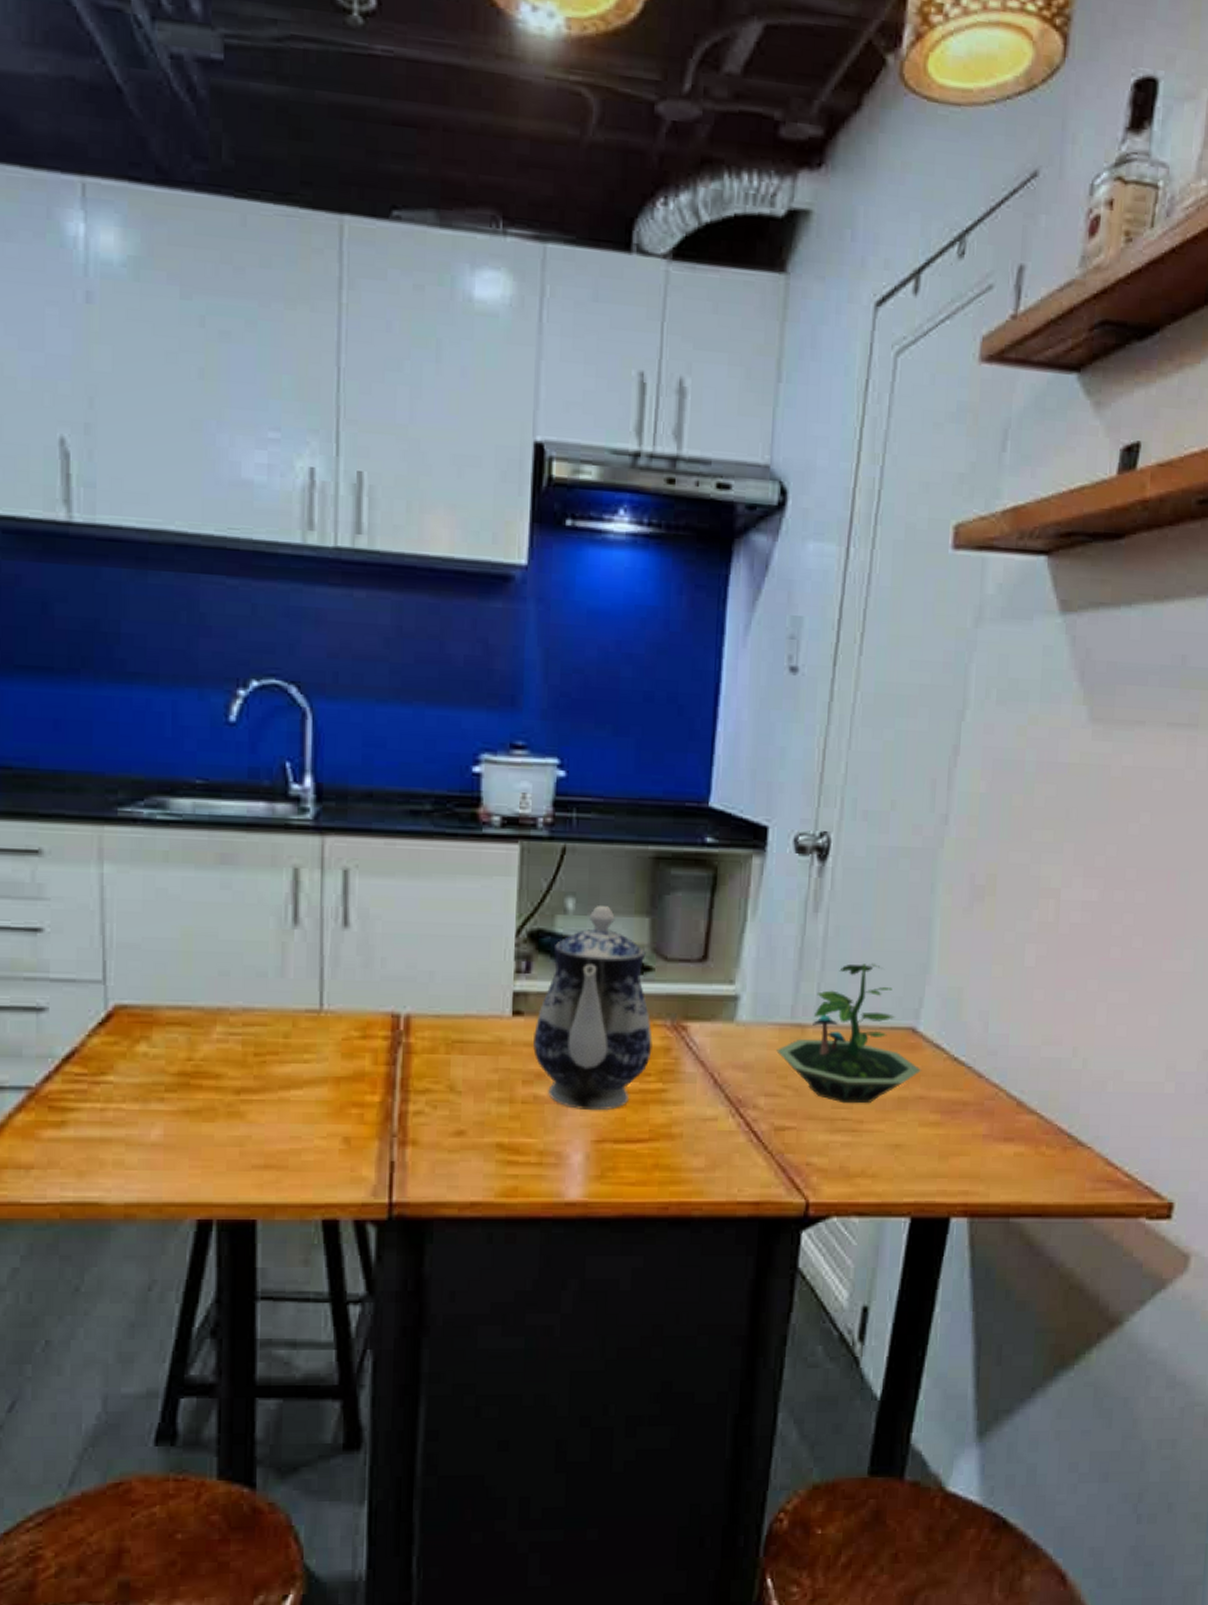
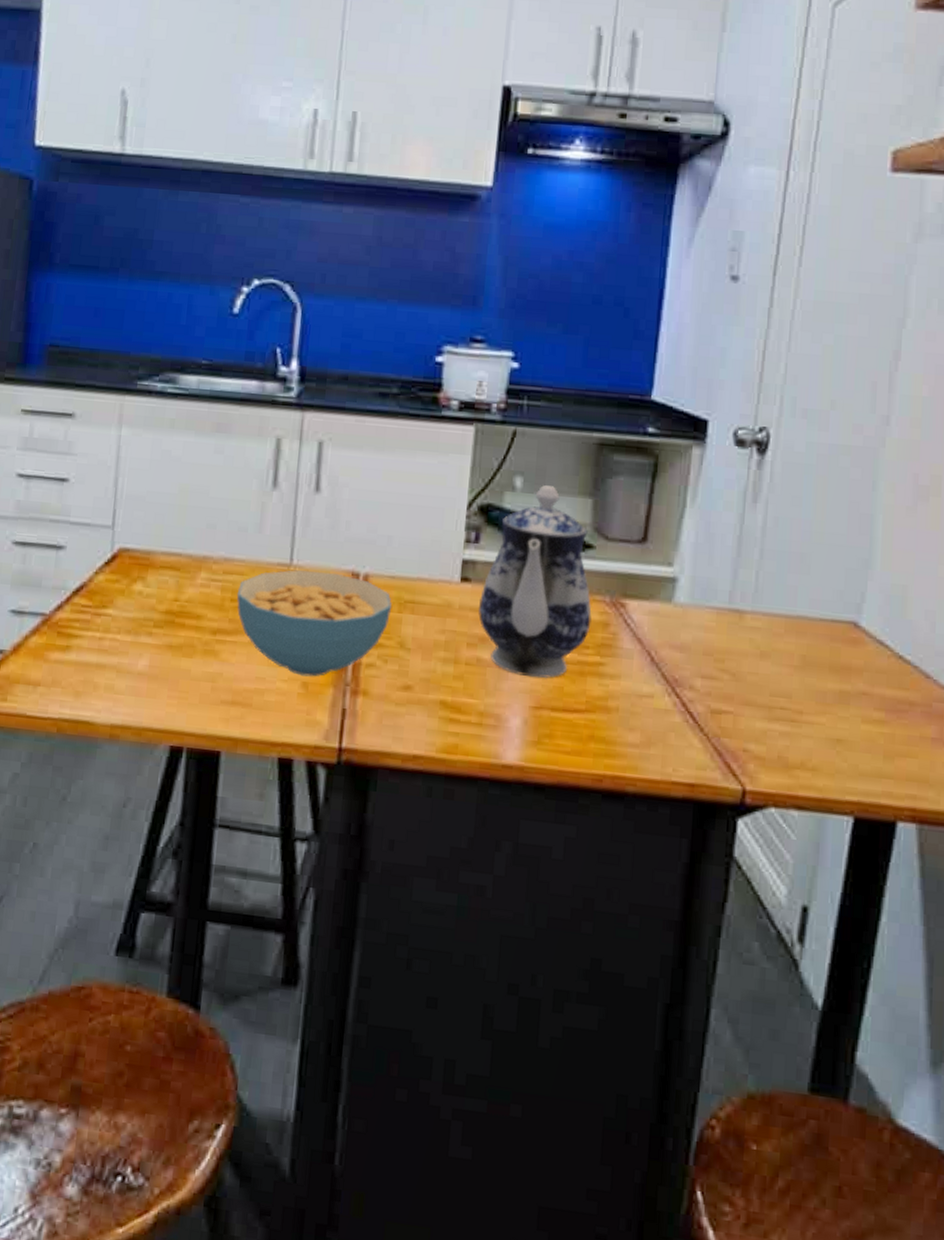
cereal bowl: none [260,1015,438,1131] -> present [236,569,392,677]
terrarium: present [776,963,922,1104] -> none [714,555,865,695]

